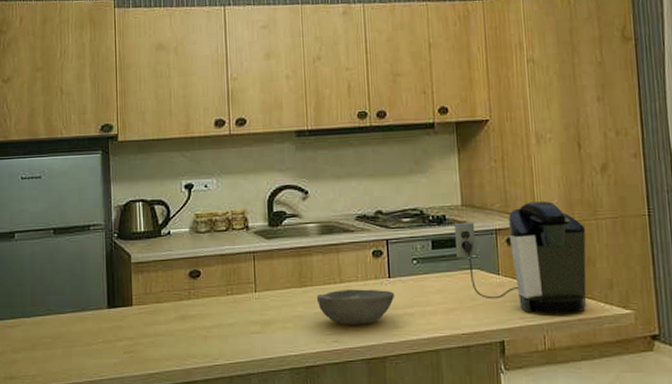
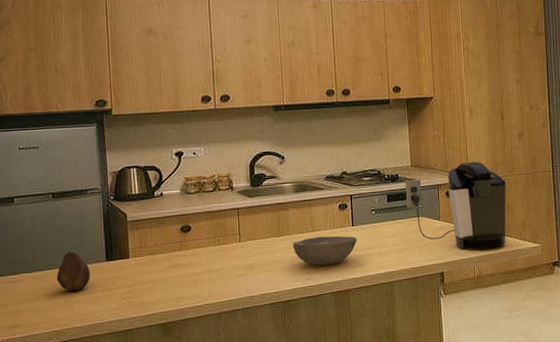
fruit: none [55,295,91,341] -> present [56,251,90,291]

